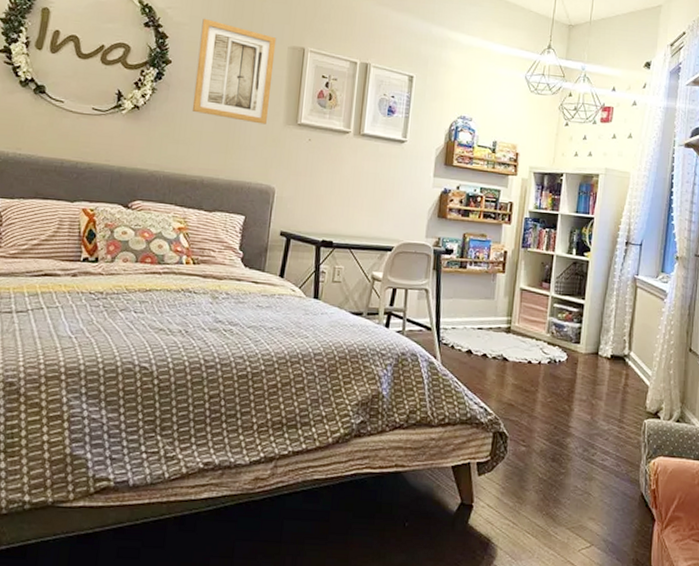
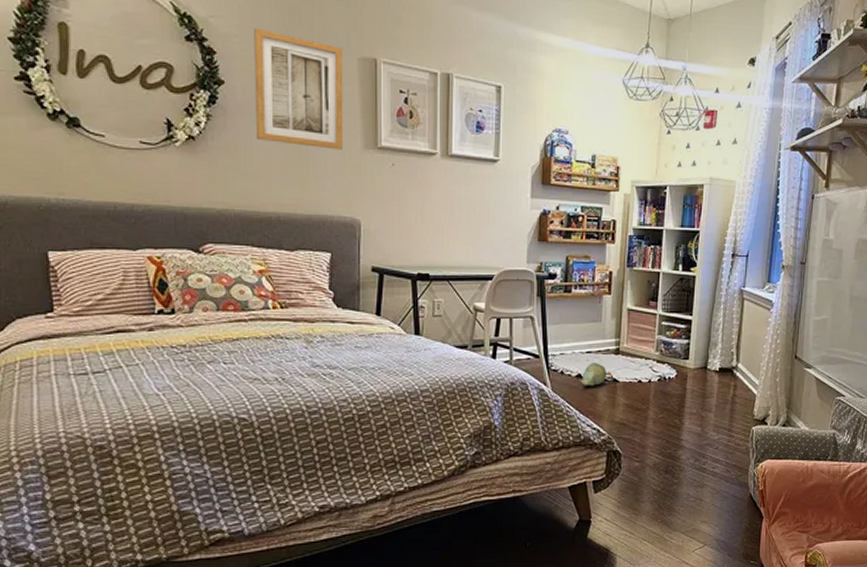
plush toy: none [467,339,503,363] -> present [578,363,613,386]

